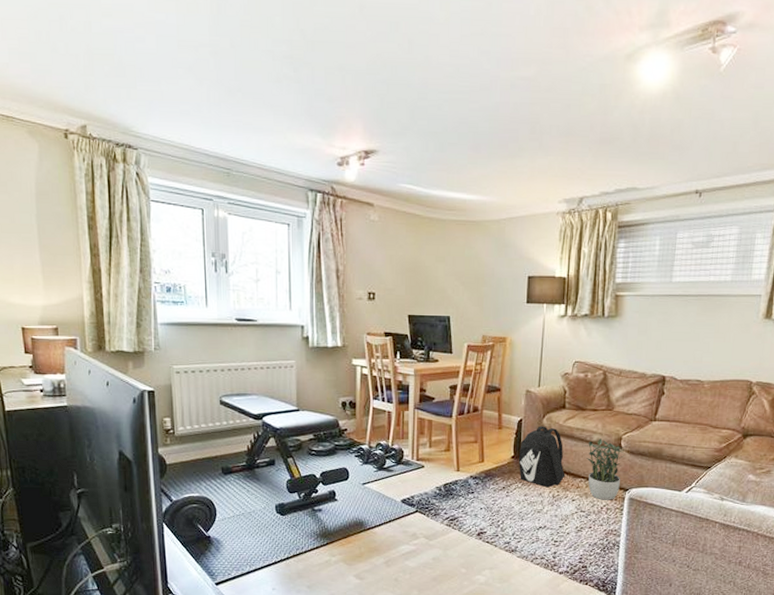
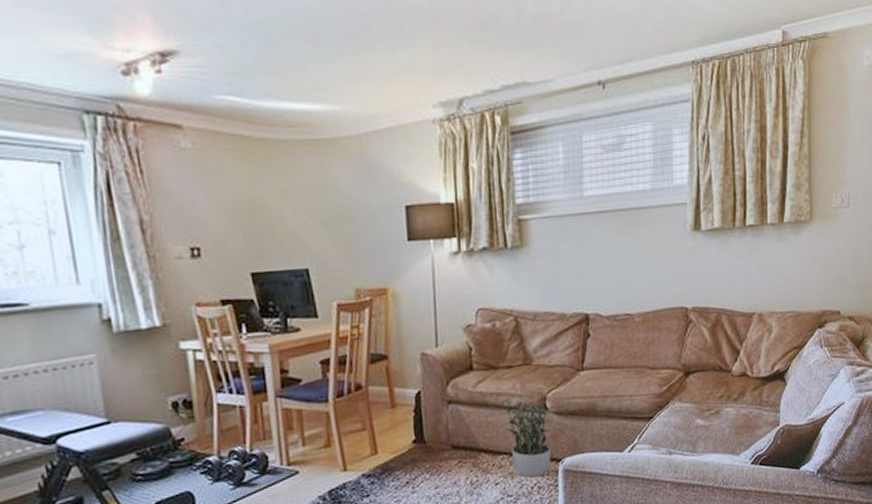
backpack: present [518,426,565,488] -> none [421,396,483,474]

